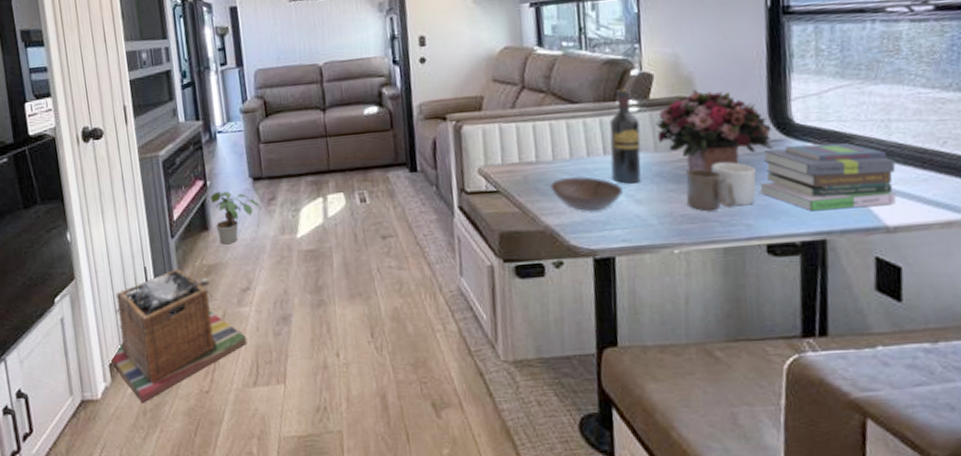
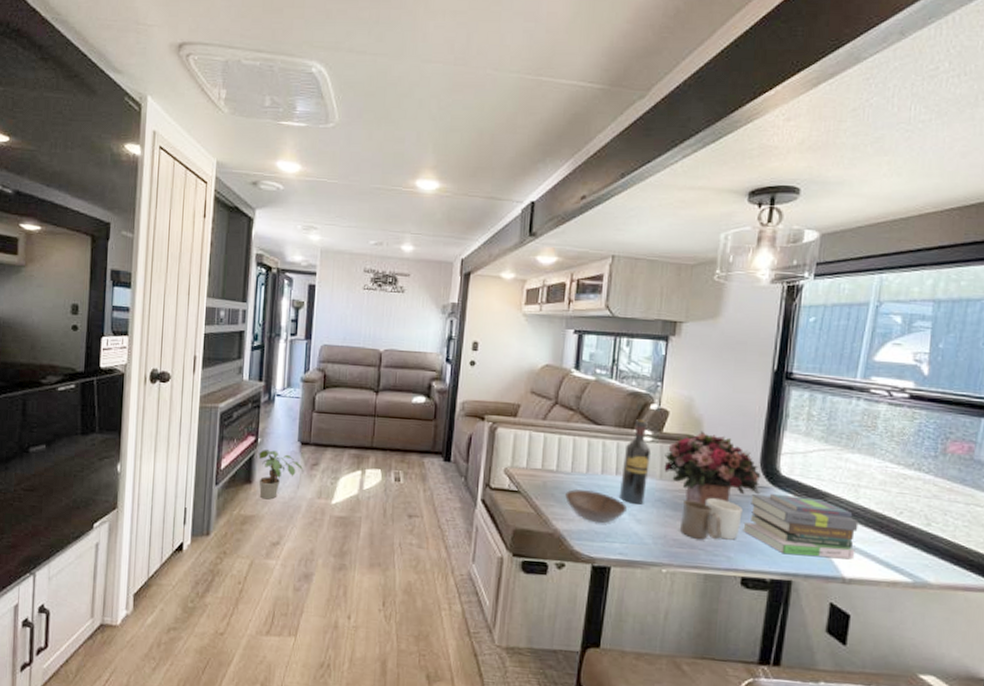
laundry basket: present [109,268,248,403] -> none [134,514,268,636]

